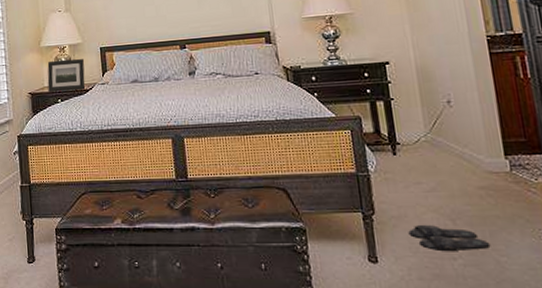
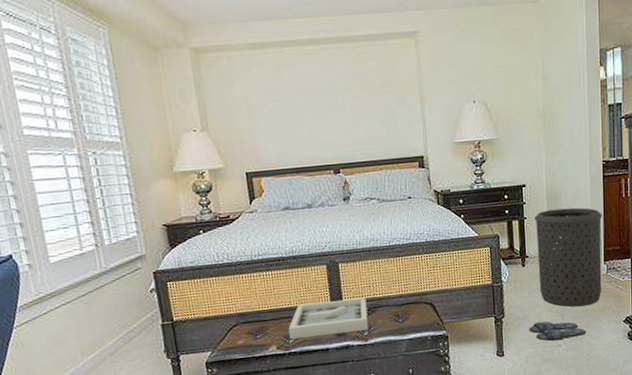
picture frame: present [47,58,86,92] -> none [183,184,231,223]
decorative tray: none [133,175,216,215] -> present [288,297,369,340]
laundry basket: none [403,89,507,211] -> present [534,207,603,307]

